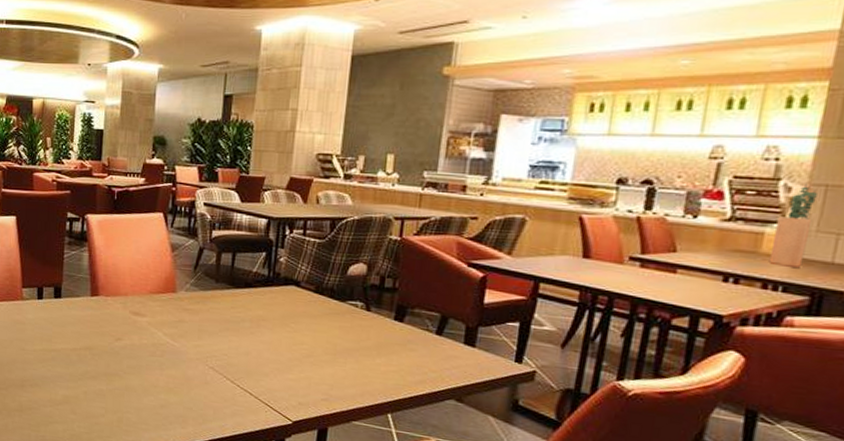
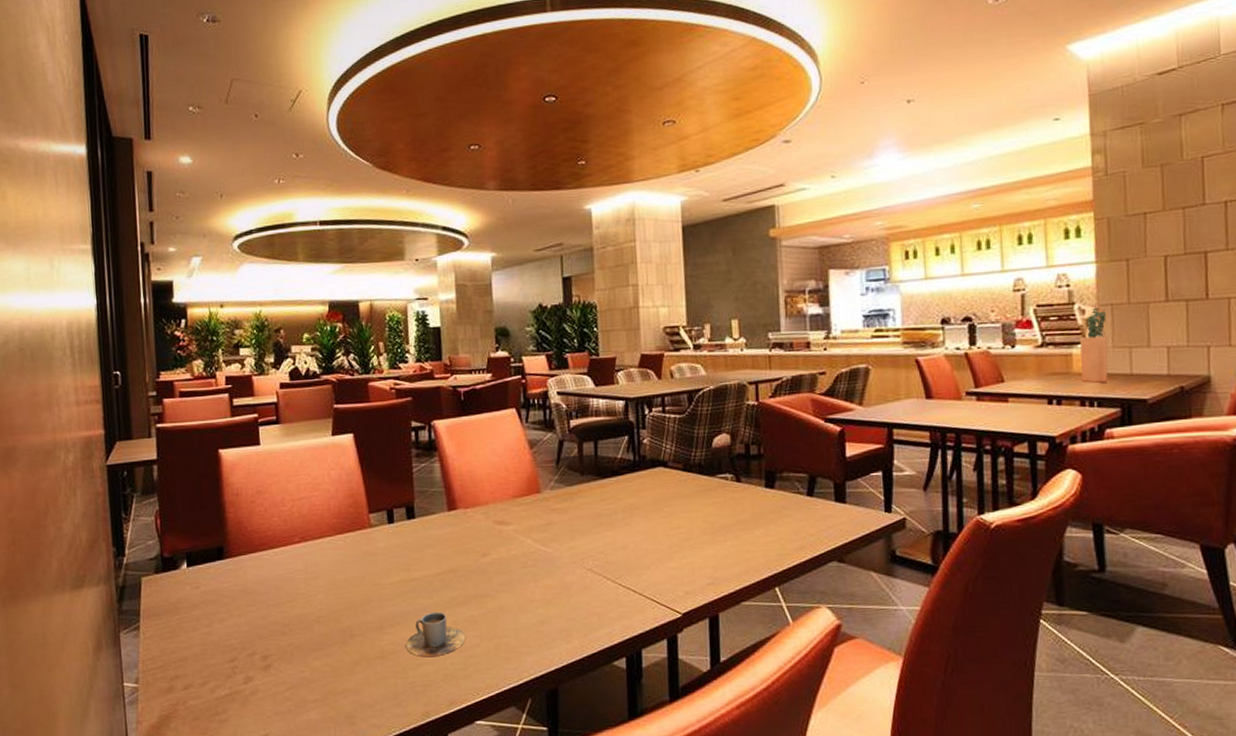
cup: none [41,380,93,419] -> present [405,611,466,658]

